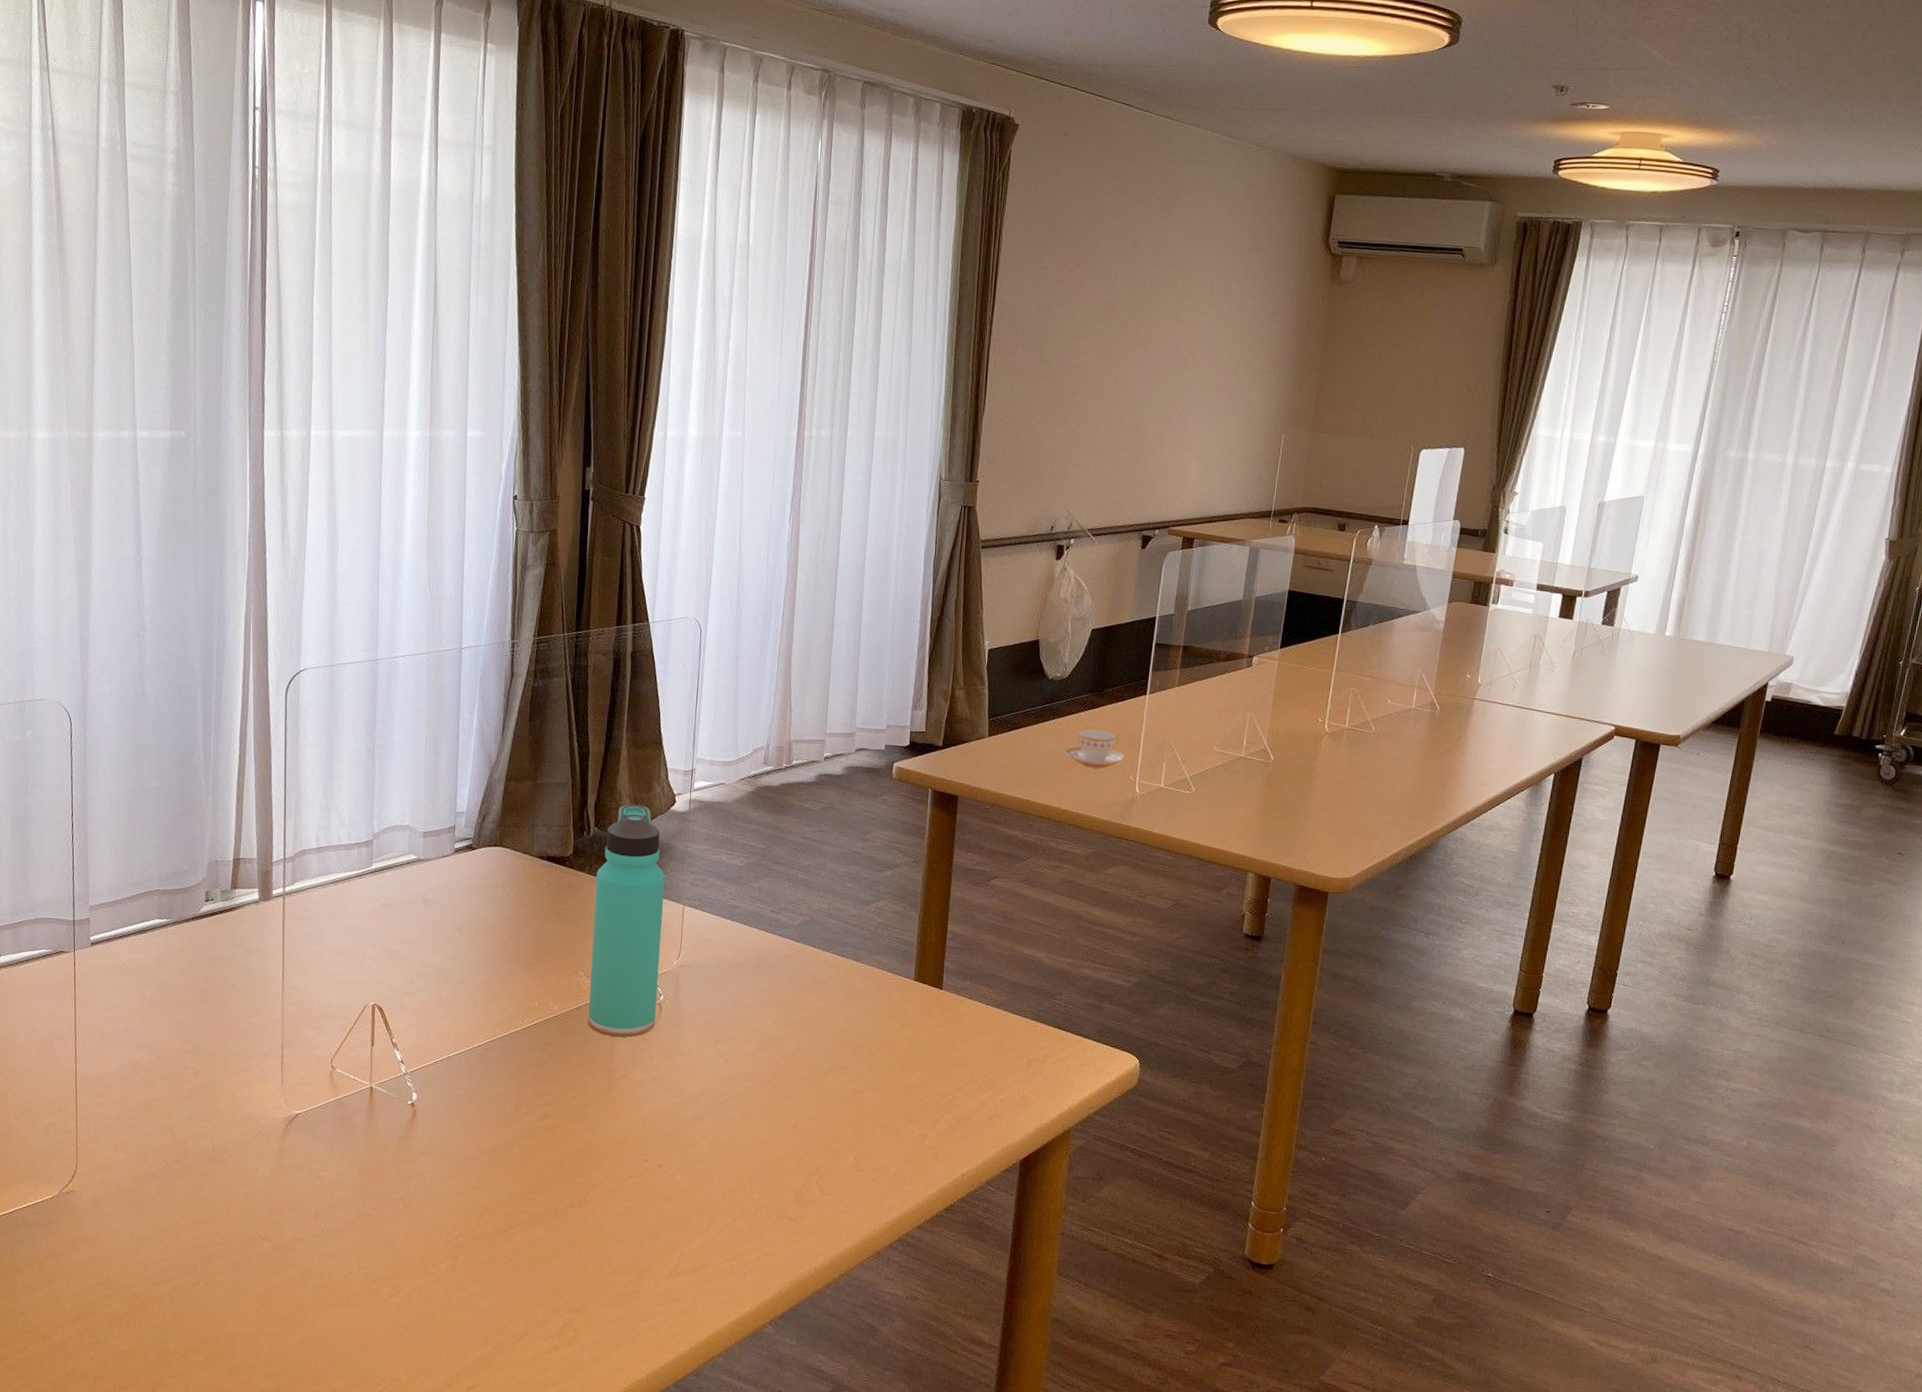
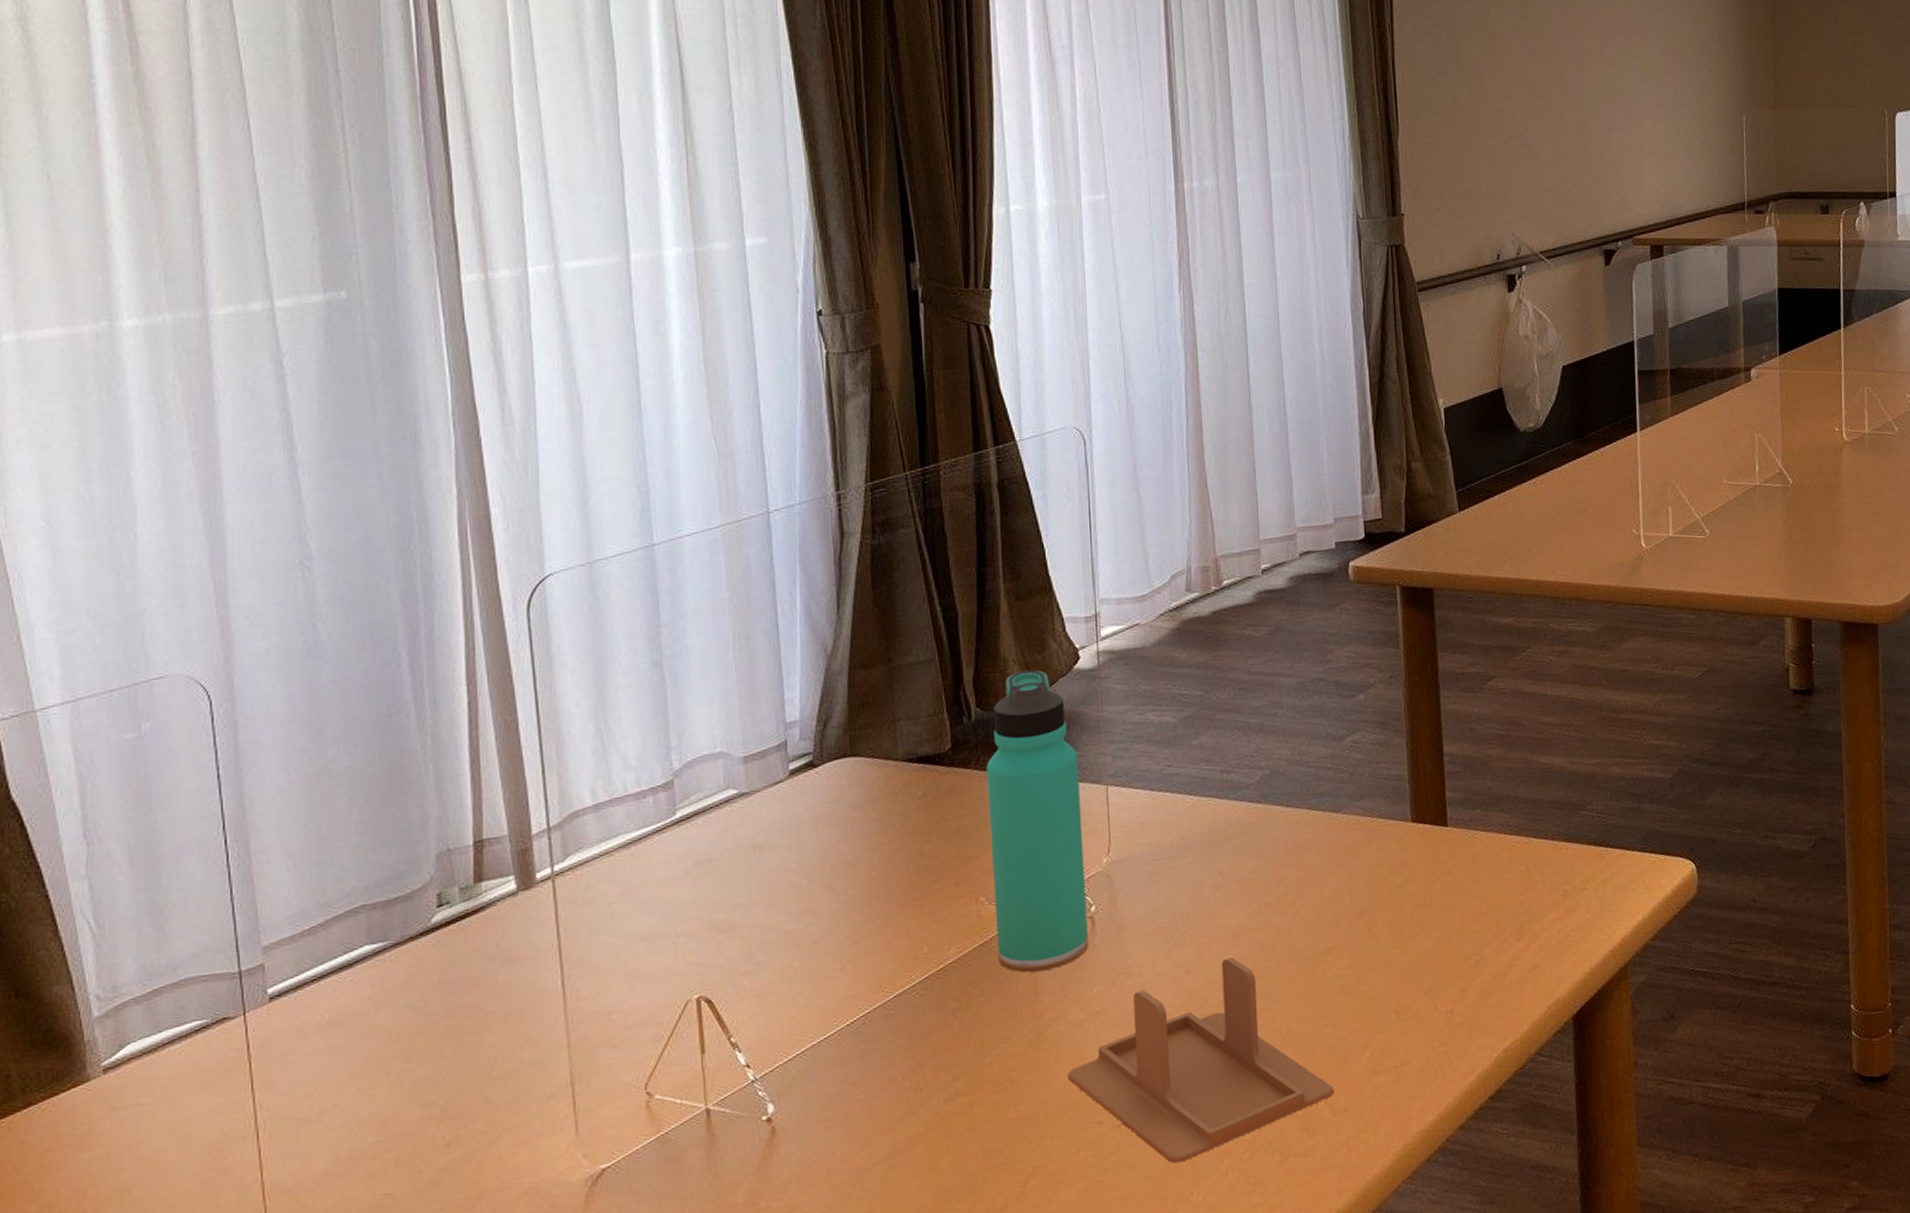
napkin holder: none [627,1057,825,1204] -> present [1067,957,1334,1163]
teacup: present [1065,729,1126,769] -> none [1552,481,1624,528]

